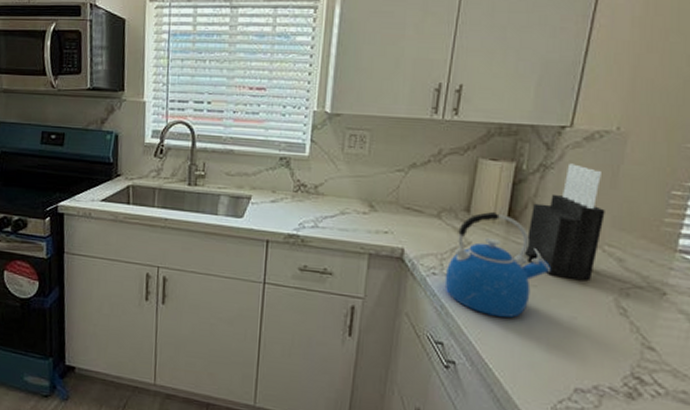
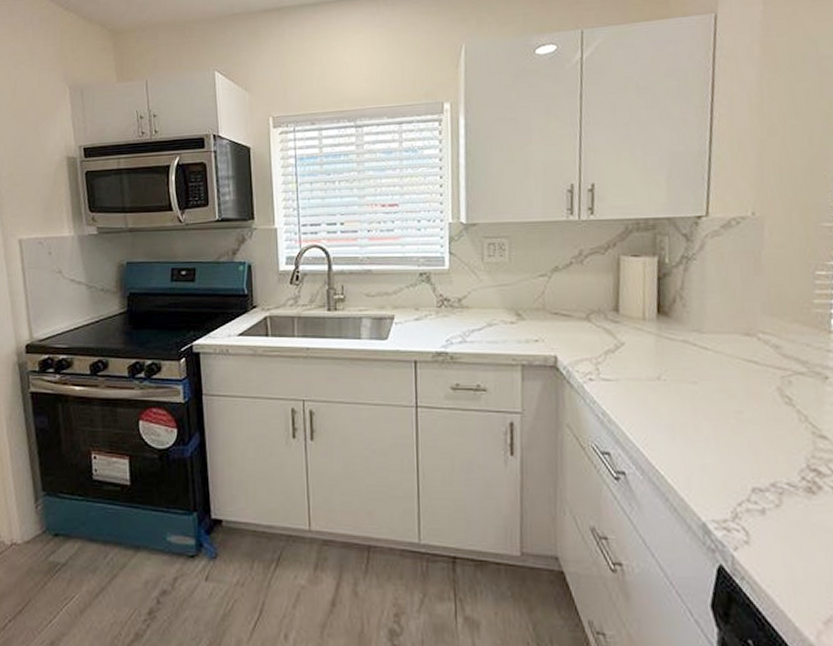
kettle: present [445,211,552,318] -> none [602,308,710,420]
knife block: present [525,163,605,282] -> none [680,253,755,373]

